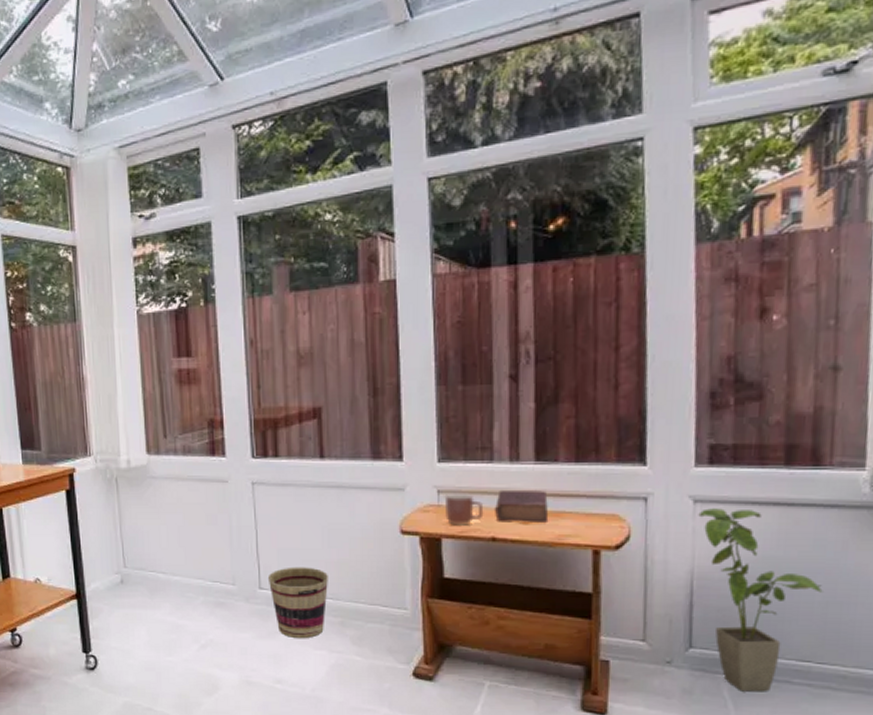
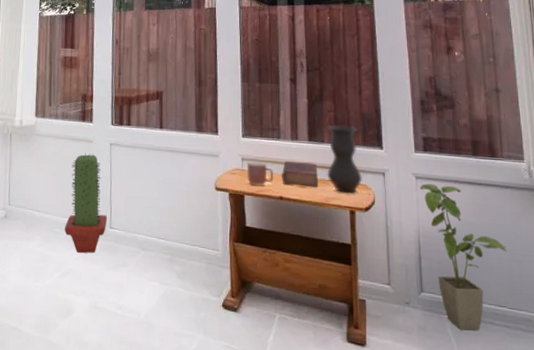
cactus: none [200,497,256,620] -> present [65,153,108,253]
basket: present [267,567,328,639] -> none [116,211,162,272]
vase: none [561,436,615,528] -> present [327,125,363,194]

